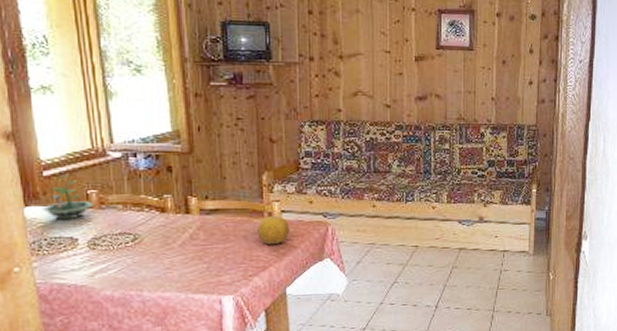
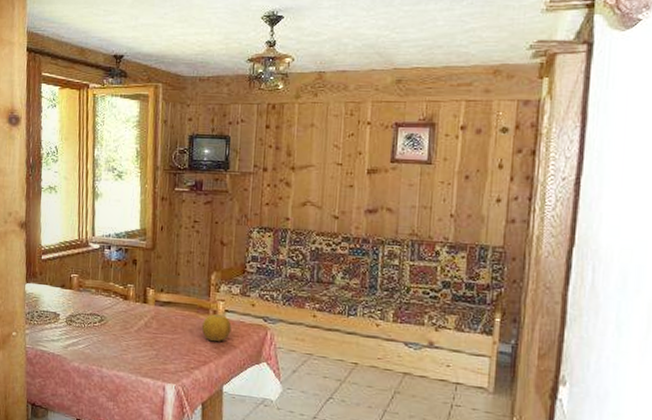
terrarium: present [42,175,94,220] -> none [37,260,74,298]

